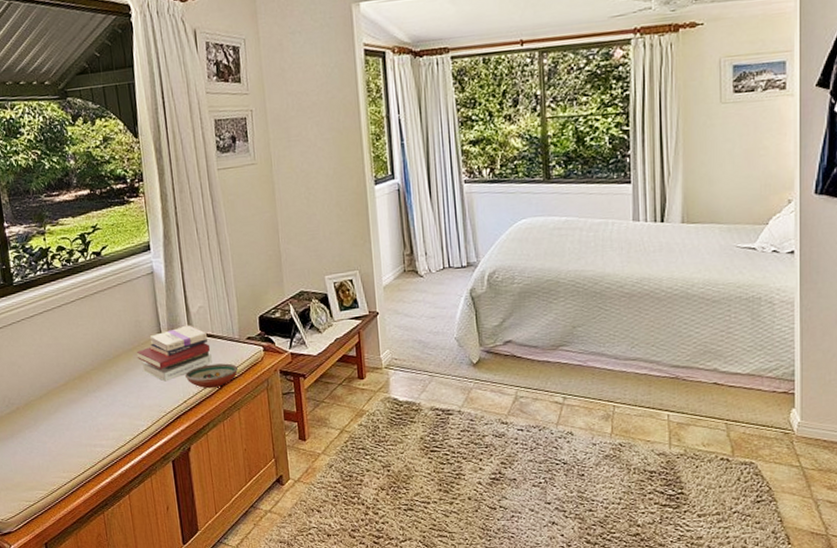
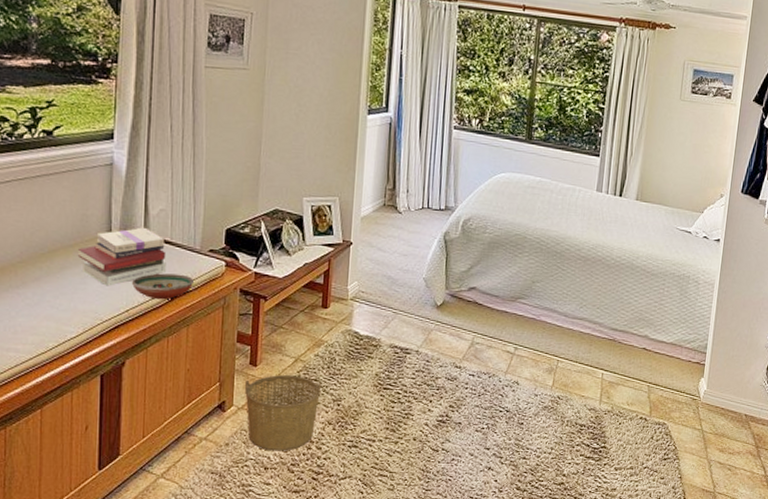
basket: none [298,446,370,519] -> present [245,375,322,451]

